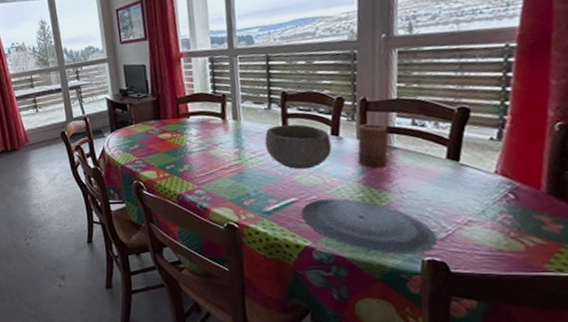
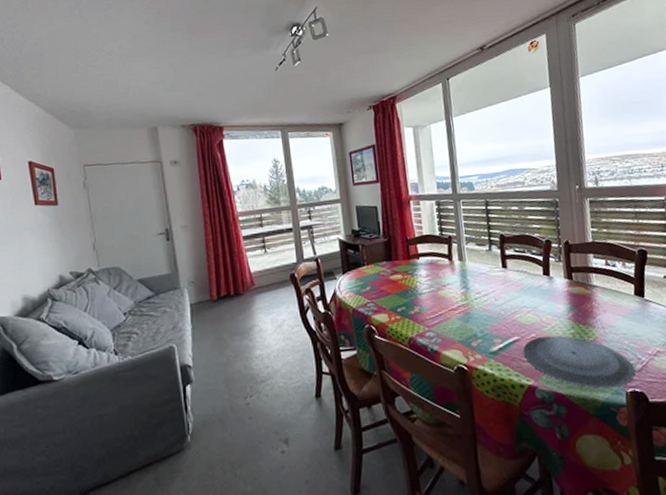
bowl: present [264,124,332,170] -> none [487,264,545,309]
candle: present [357,123,388,169] -> none [565,264,590,306]

